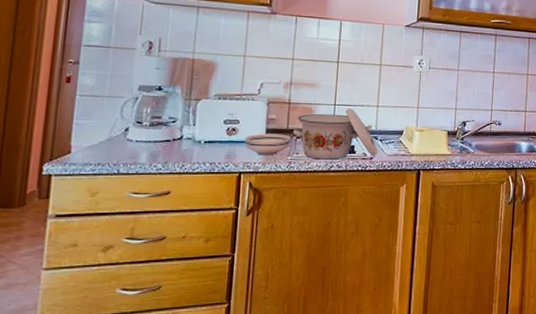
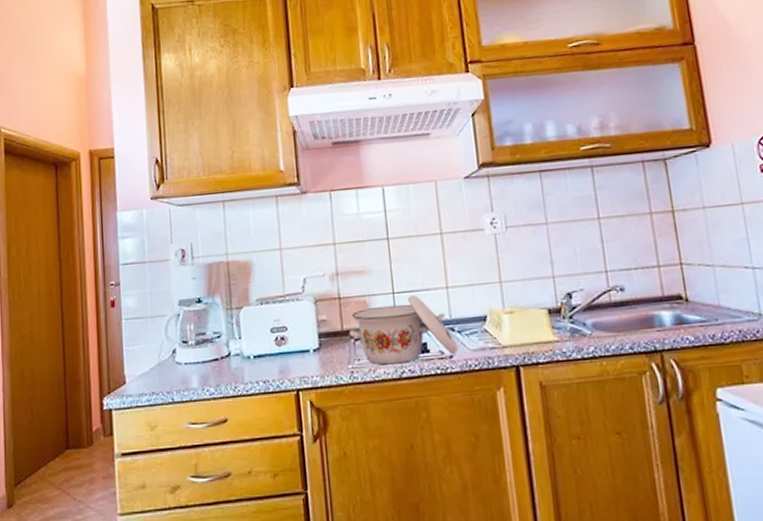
bowl: present [244,133,292,156] -> none [296,337,349,367]

